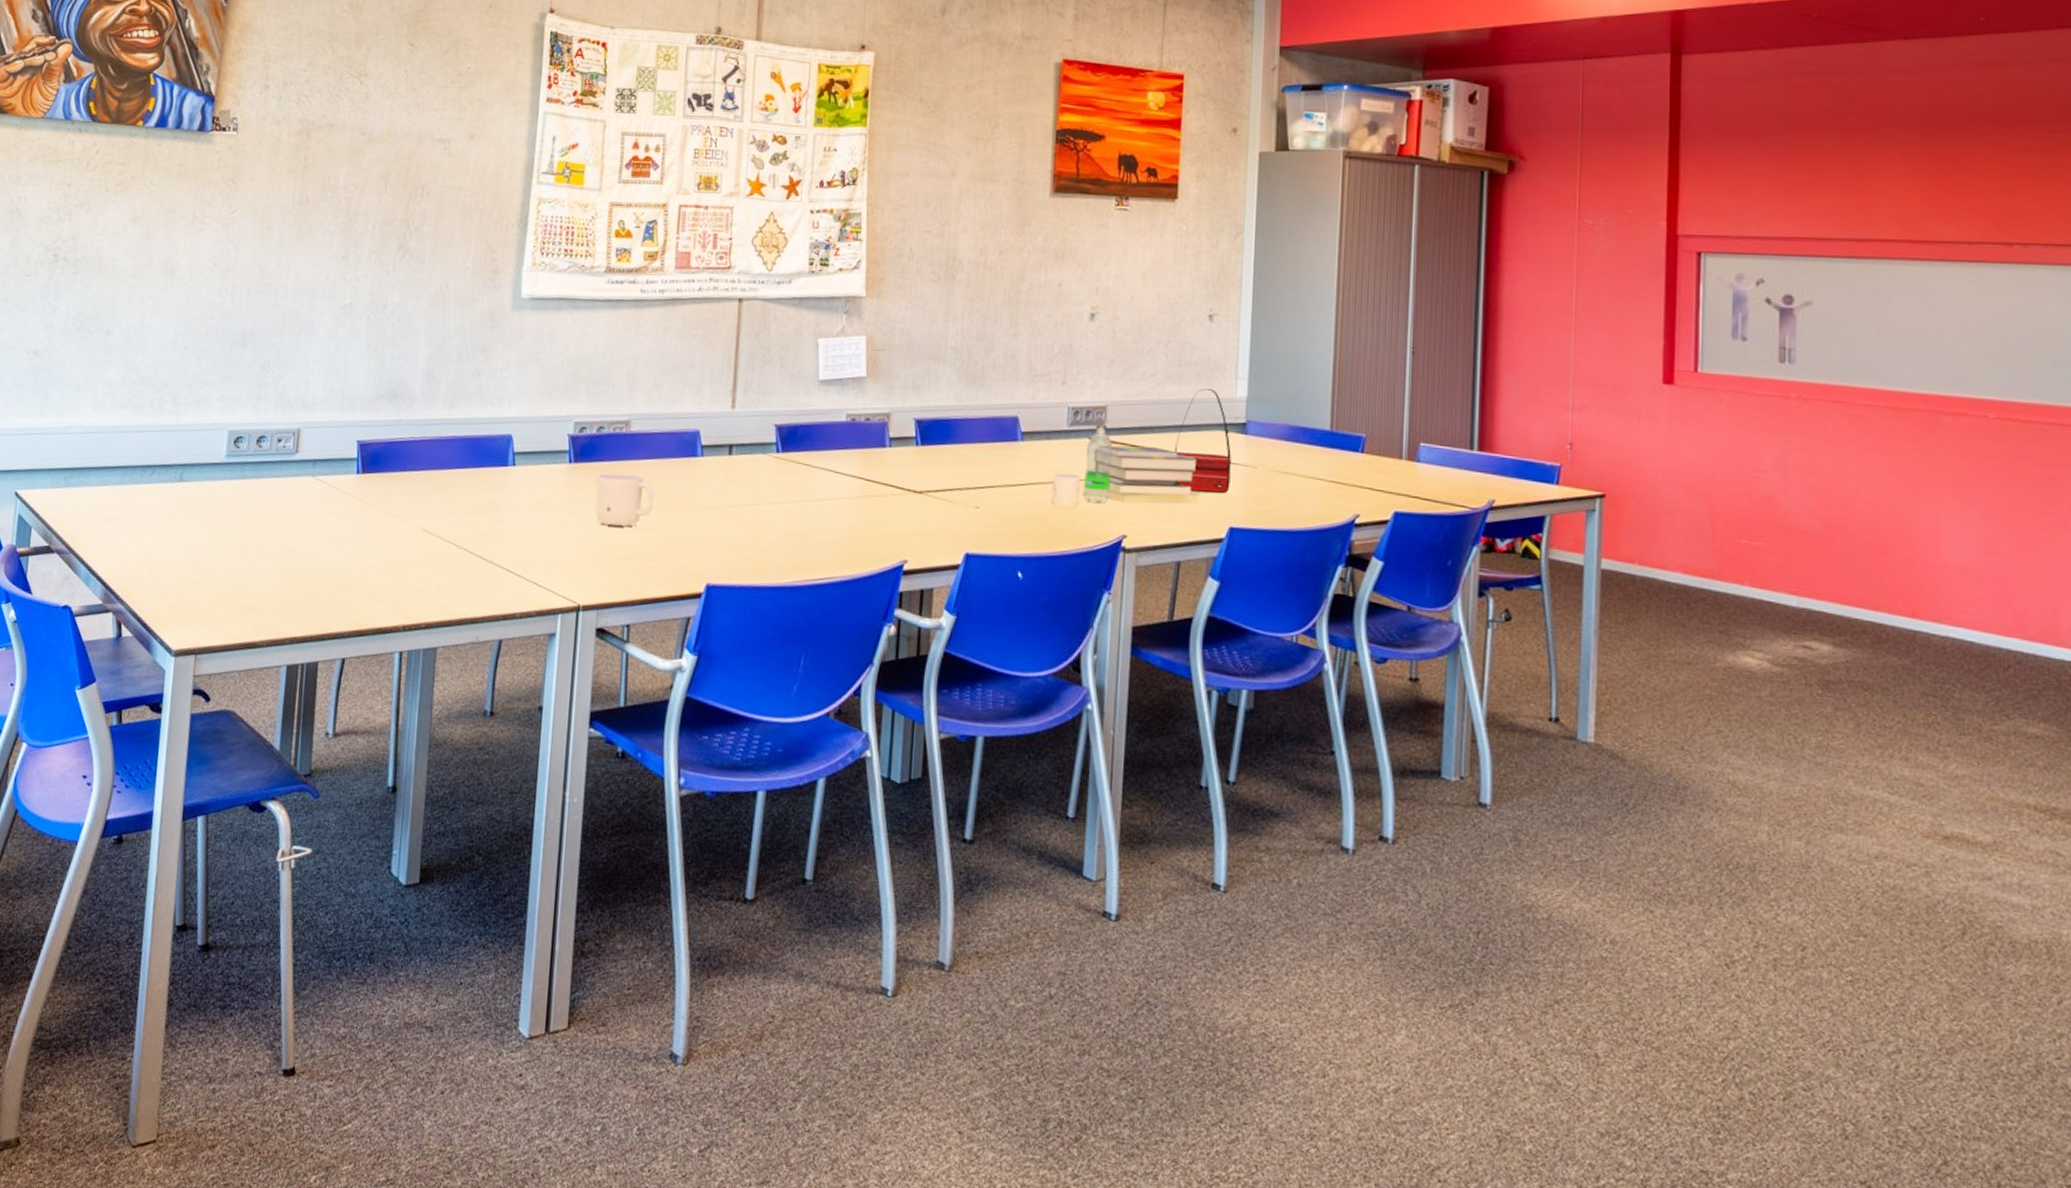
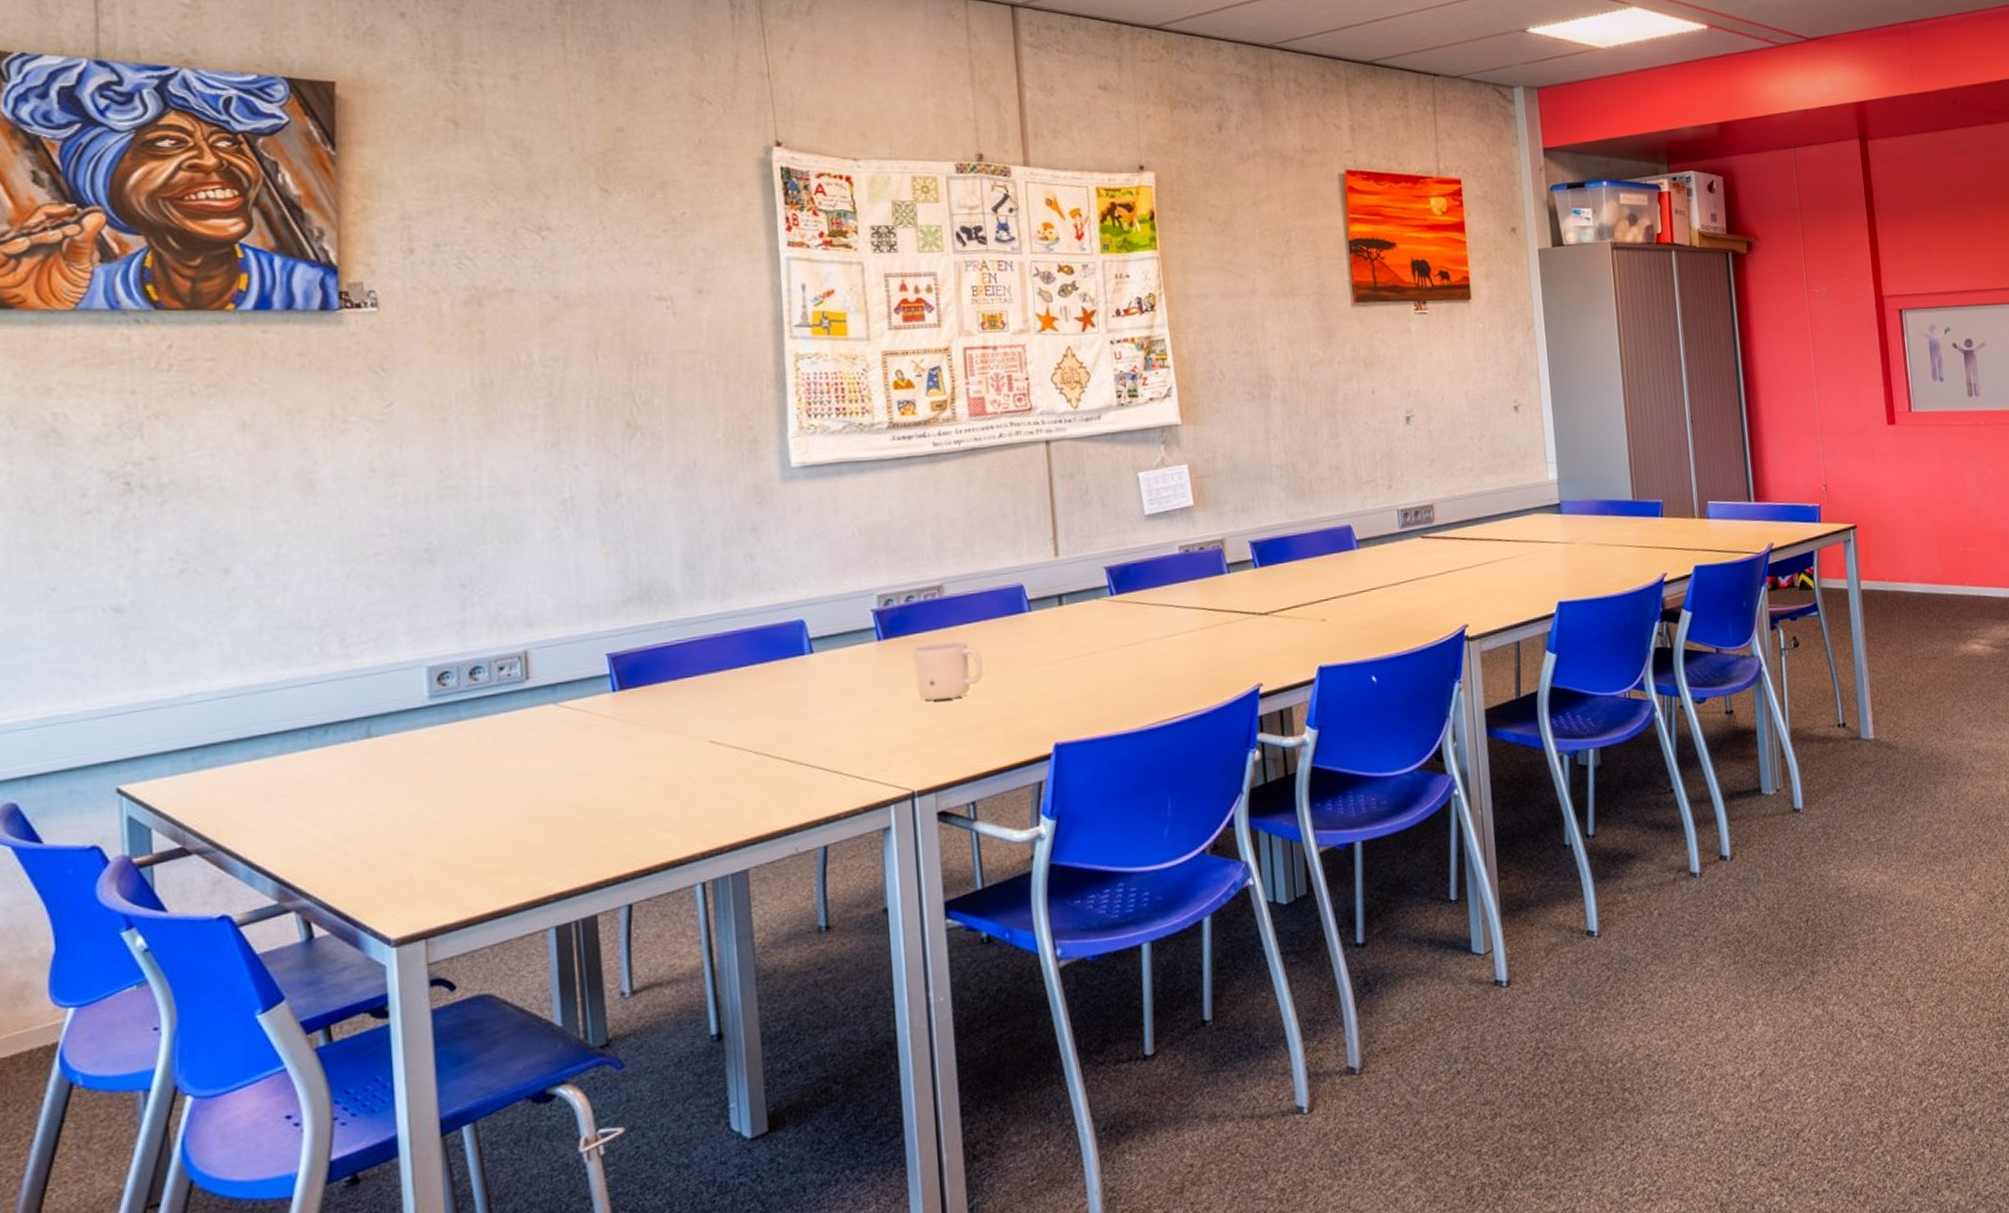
mug: present [1052,473,1081,511] -> none [1392,574,1420,610]
bottle: present [1083,424,1114,504] -> none [1420,522,1448,599]
books: present [1107,445,1199,504] -> none [1442,536,1528,595]
shoulder bag: present [1174,389,1231,494] -> none [1500,476,1554,575]

